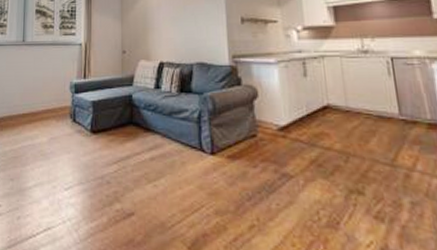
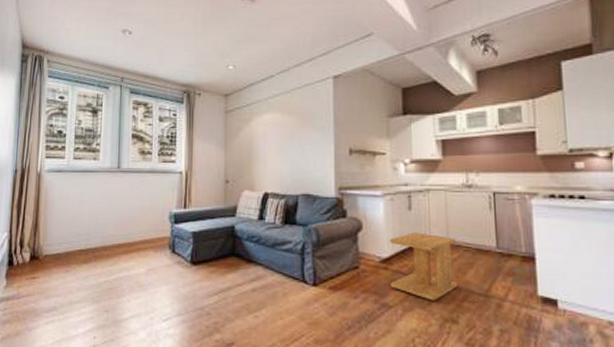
side table: none [286,99,361,171] -> present [390,232,458,301]

